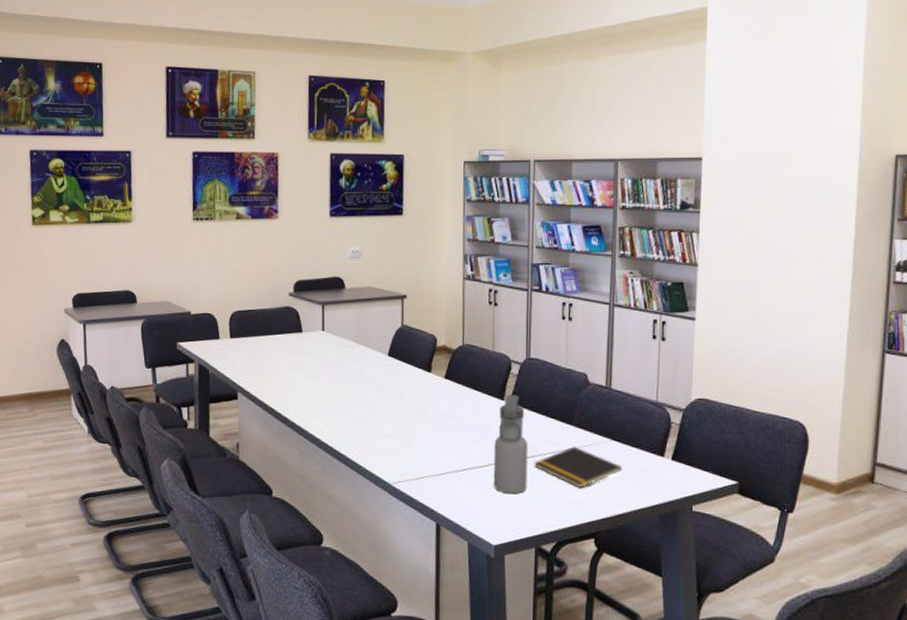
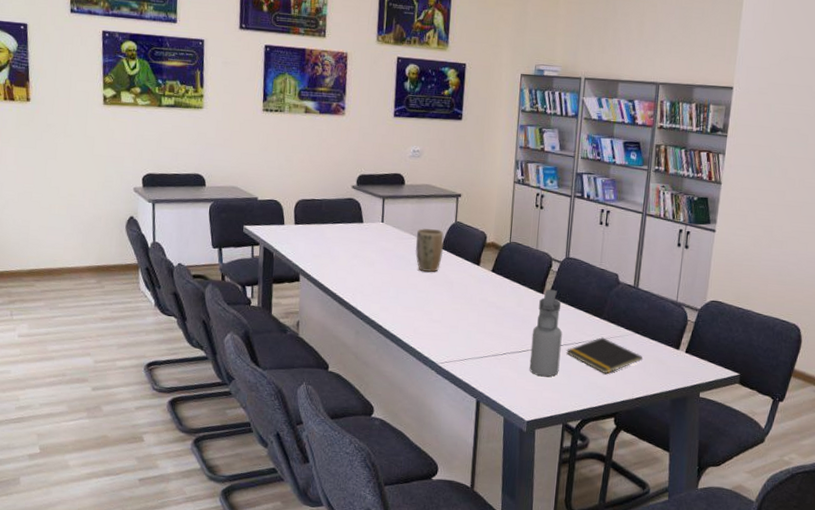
plant pot: none [359,335,391,382] -> present [415,228,444,272]

